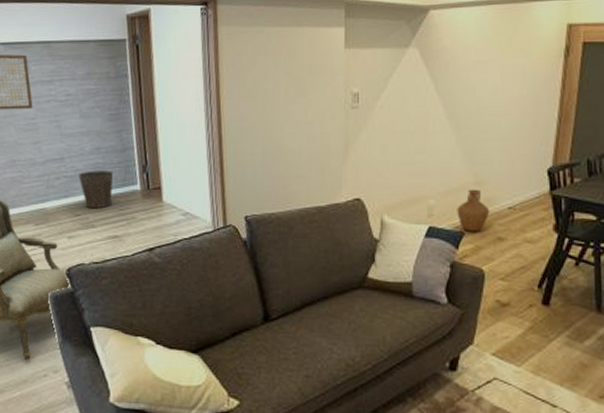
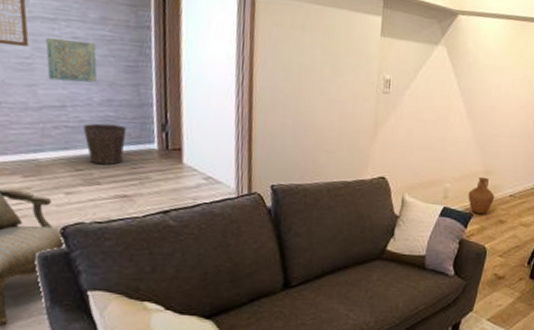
wall art: none [46,97,88,136] -> present [45,37,98,83]

